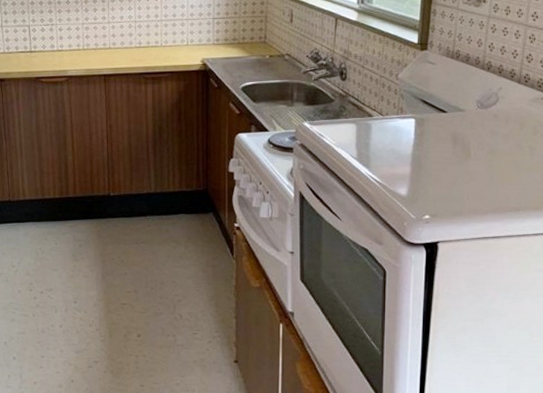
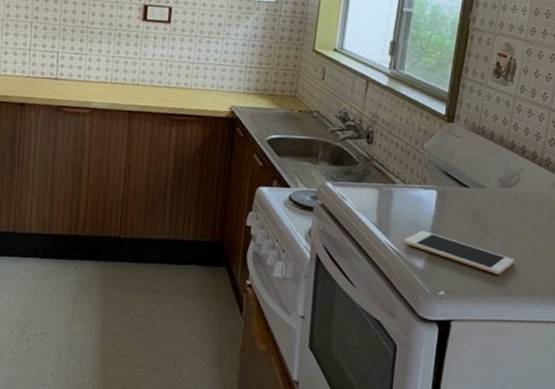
cell phone: none [385,159,498,194] -> present [404,230,514,275]

